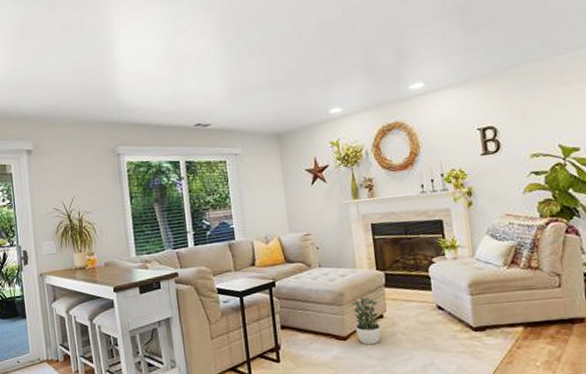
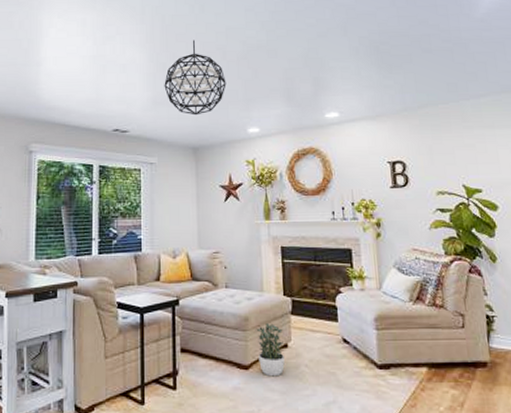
pendant light: none [240,22,304,102] -> present [164,40,226,116]

